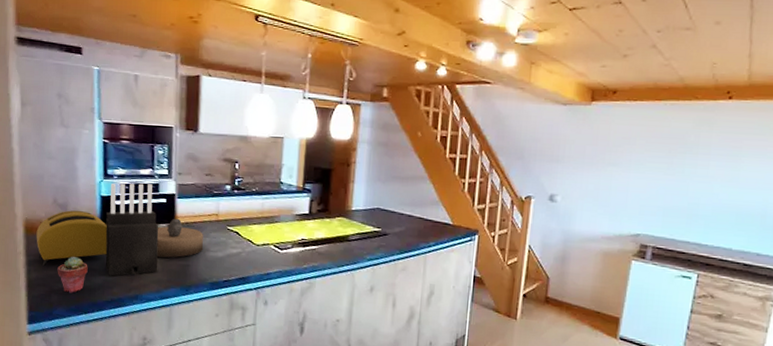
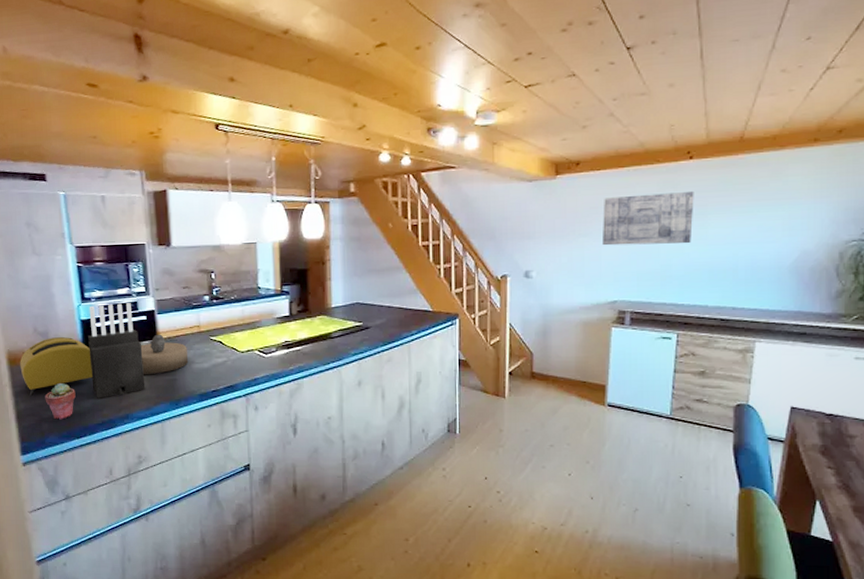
wall art: none [630,129,730,185] -> present [601,190,694,246]

